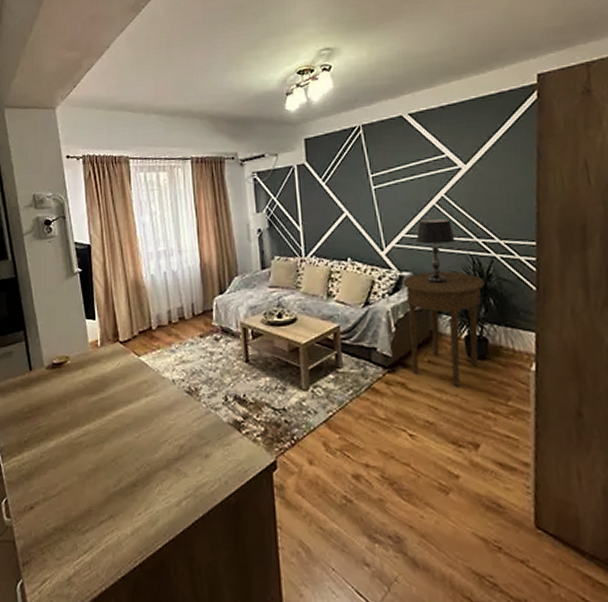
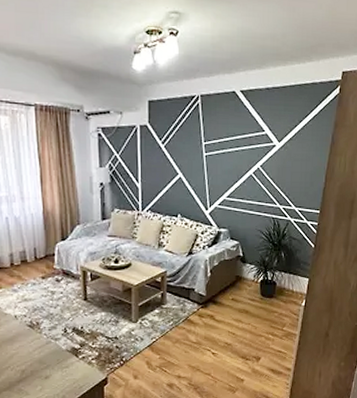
side table: present [402,271,485,386] -> none [219,230,280,317]
table lamp: present [416,218,455,284] -> none [234,185,264,240]

